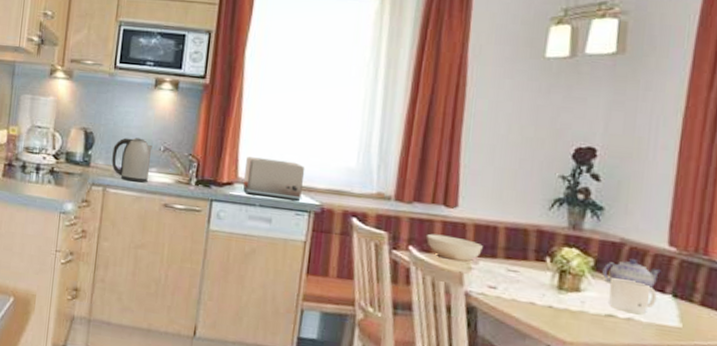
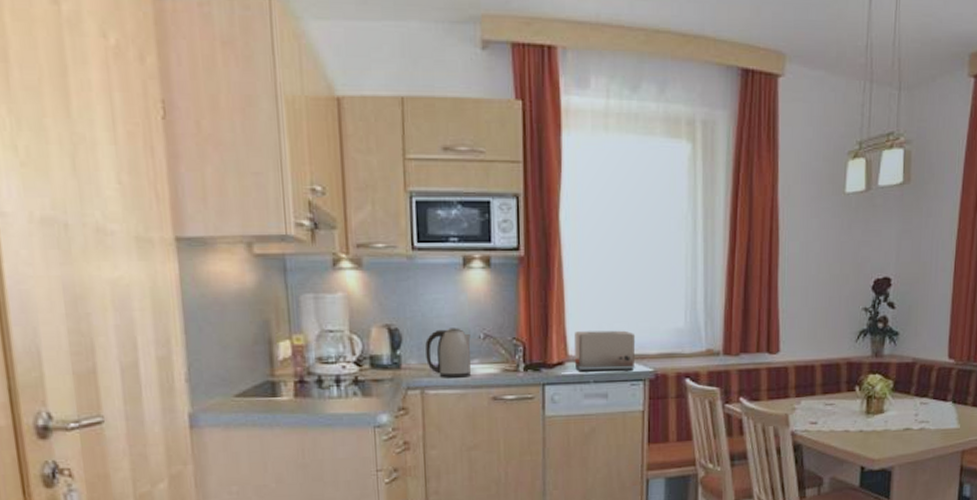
bowl: present [426,233,483,263] -> none [755,381,803,405]
teapot: present [602,259,661,289] -> none [900,375,944,399]
mug: present [608,277,657,316] -> none [905,394,941,424]

